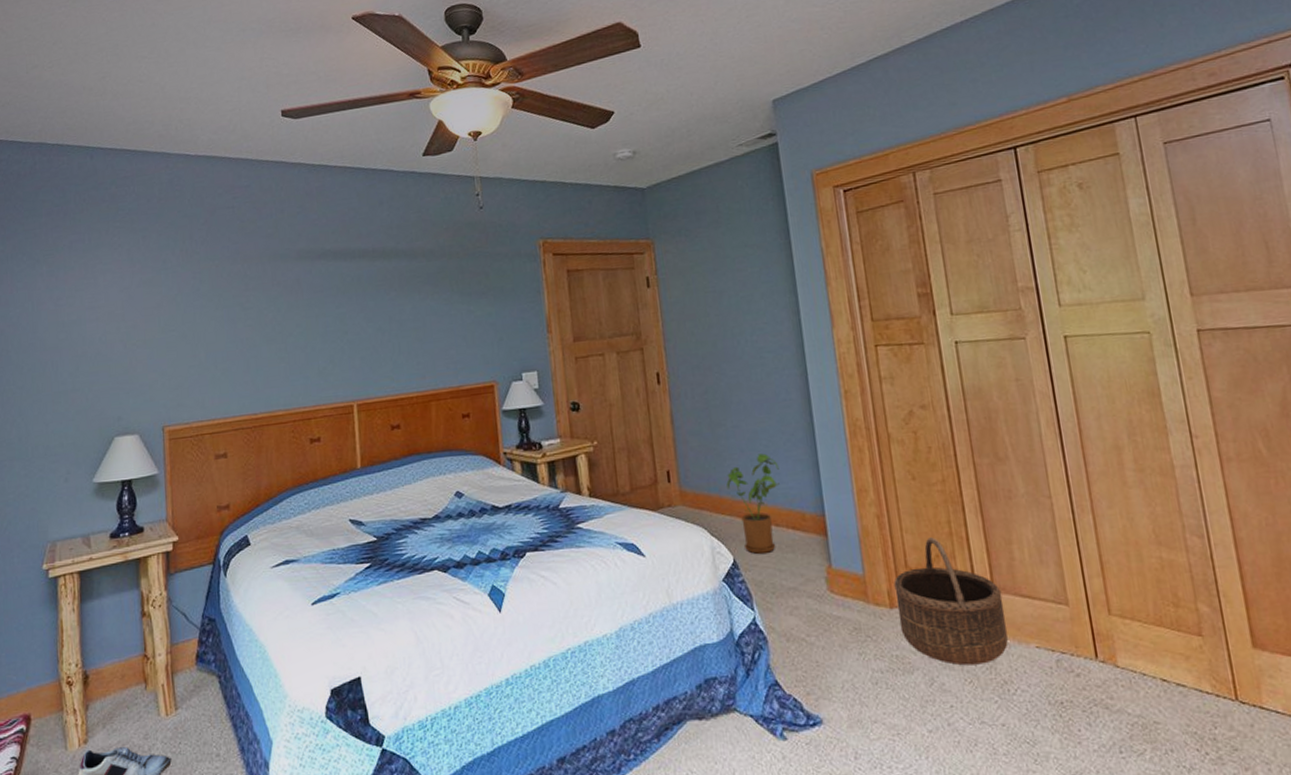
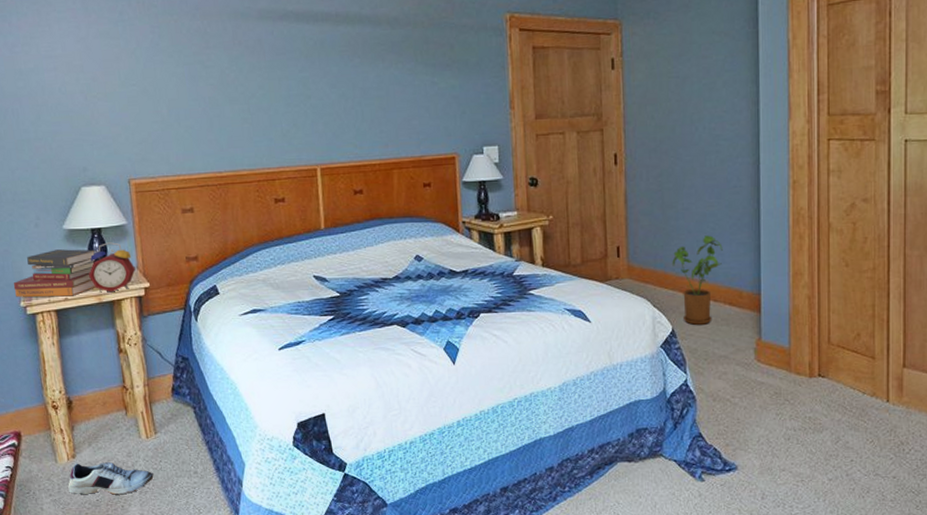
books: none [37,503,124,559] -> present [13,249,96,297]
alarm clock: none [115,494,165,549] -> present [88,242,136,292]
basket: present [894,537,1008,666] -> none [816,318,911,428]

